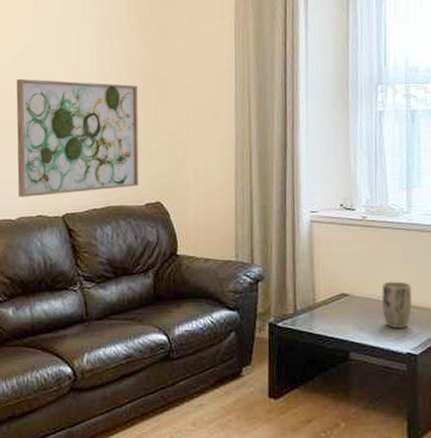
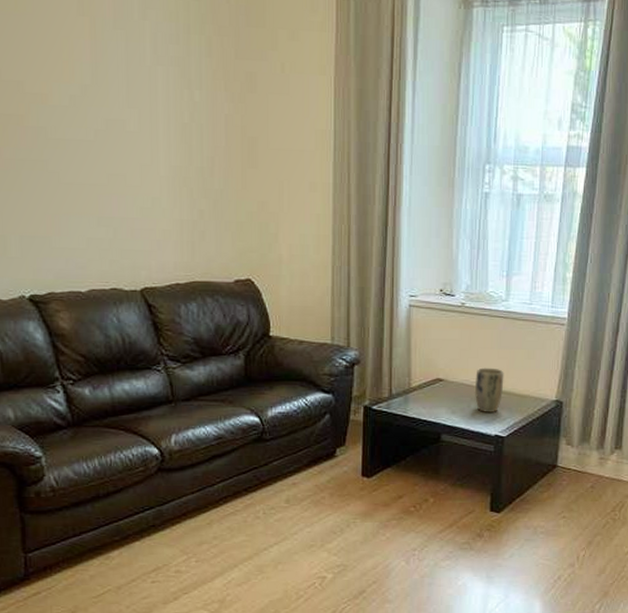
wall art: present [16,79,139,197] -> none [75,127,227,267]

